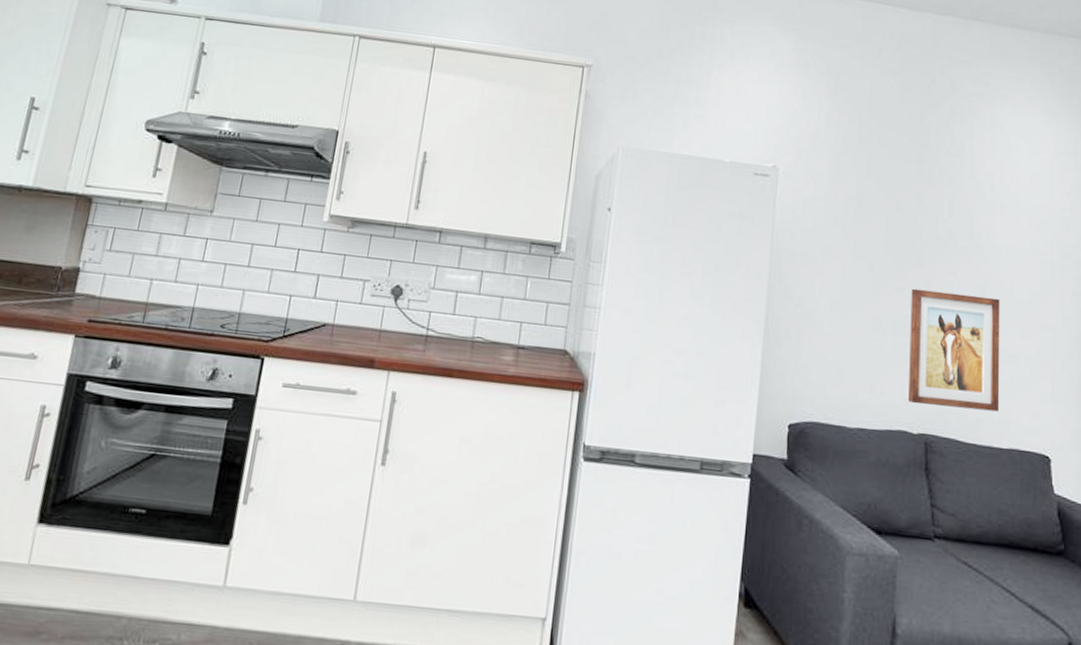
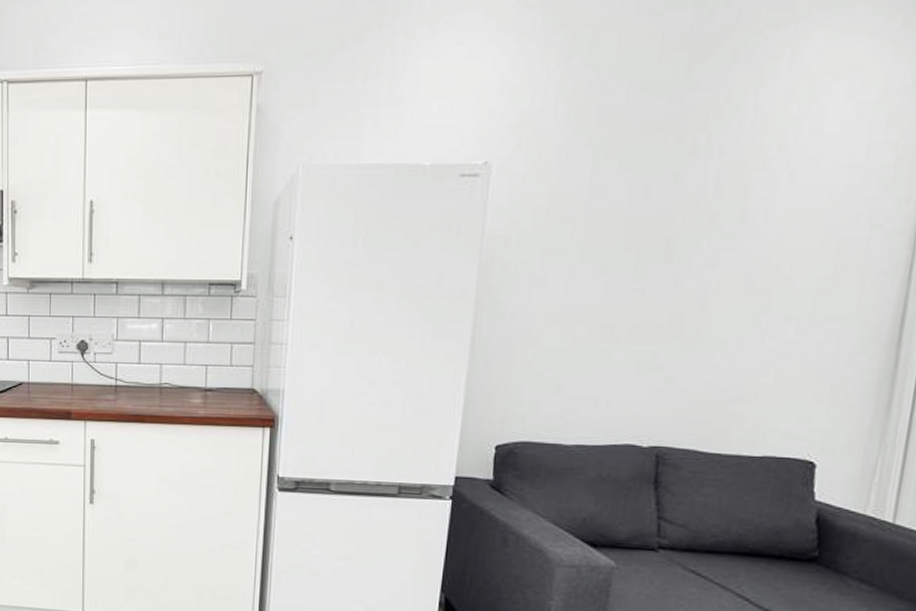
wall art: present [908,288,1000,412] -> none [640,288,774,418]

